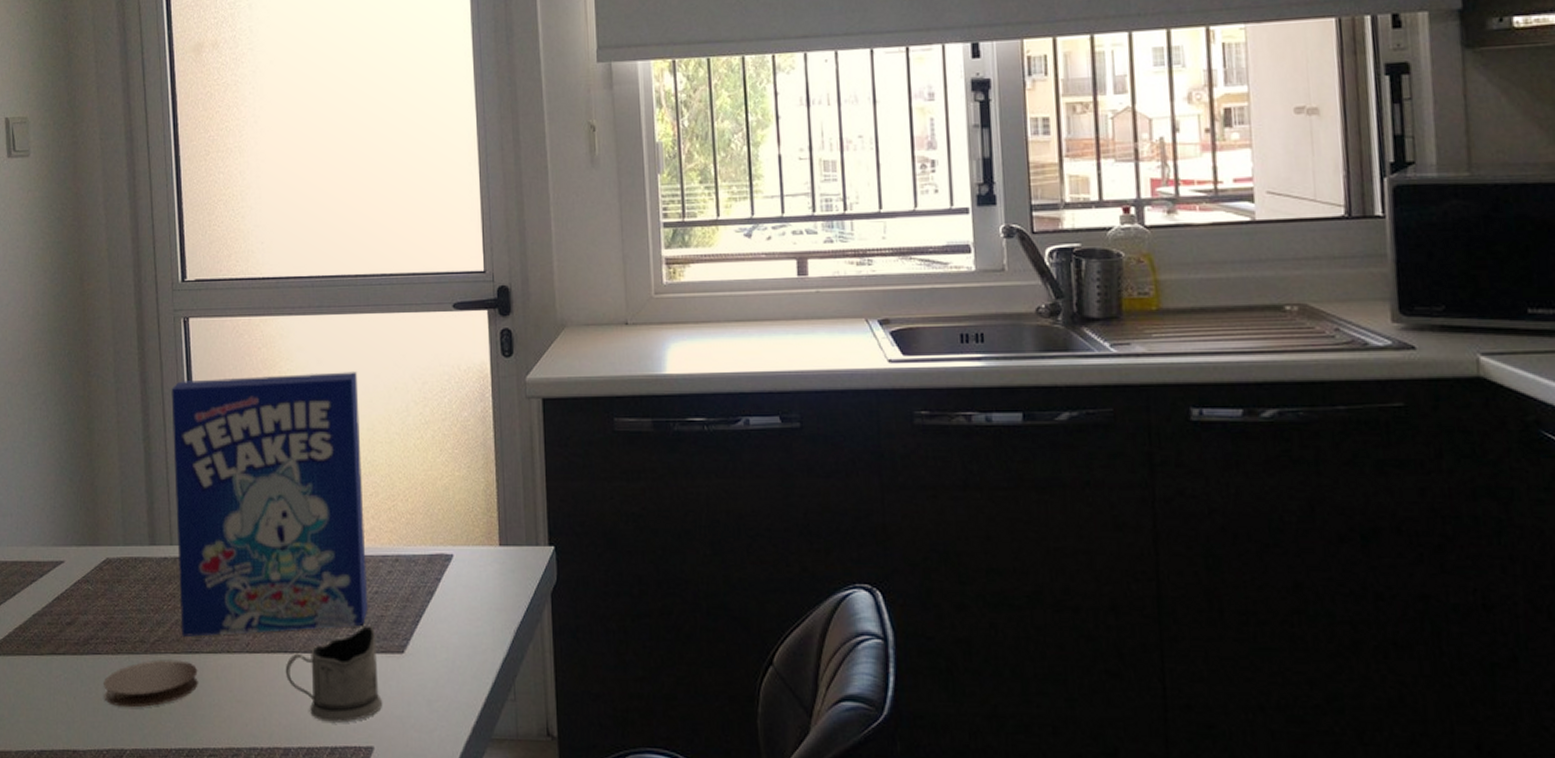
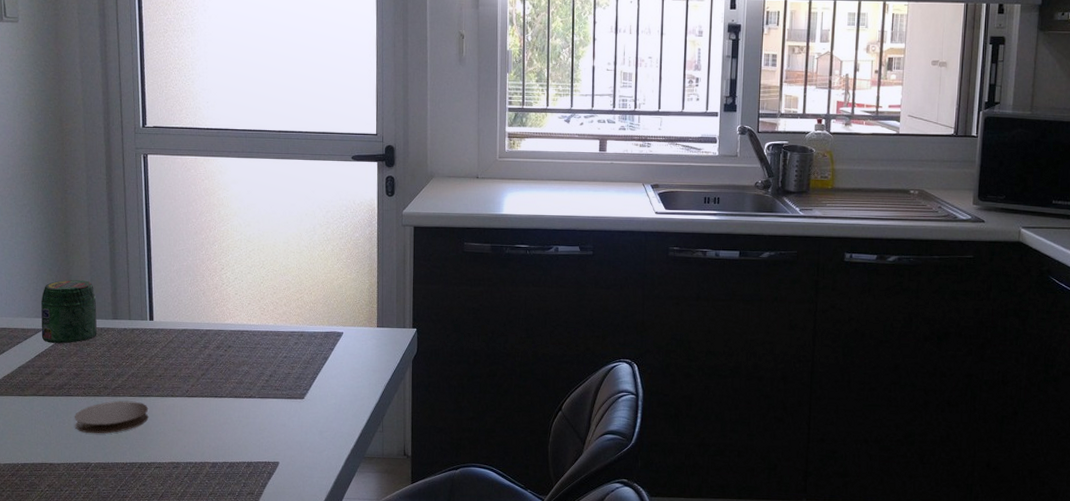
jar: none [59,493,131,581] -> present [40,280,98,344]
cereal box: present [171,372,367,637] -> none [132,200,279,385]
tea glass holder: present [285,626,382,723] -> none [215,380,286,446]

